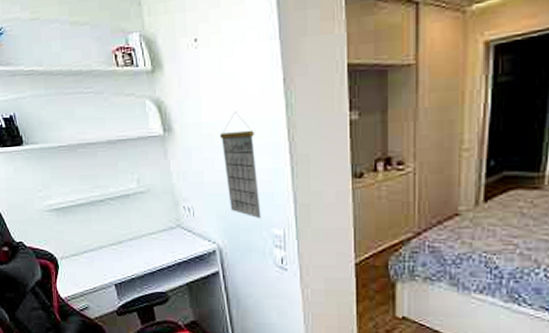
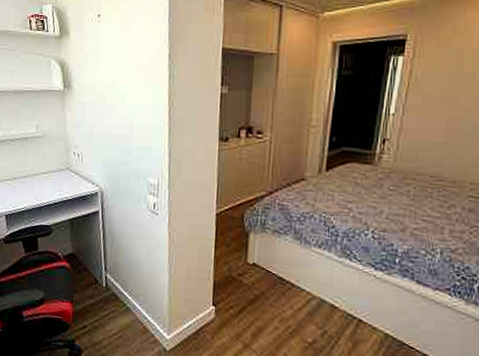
calendar: present [219,111,261,219] -> none [111,76,141,169]

